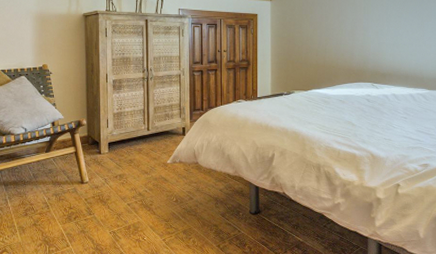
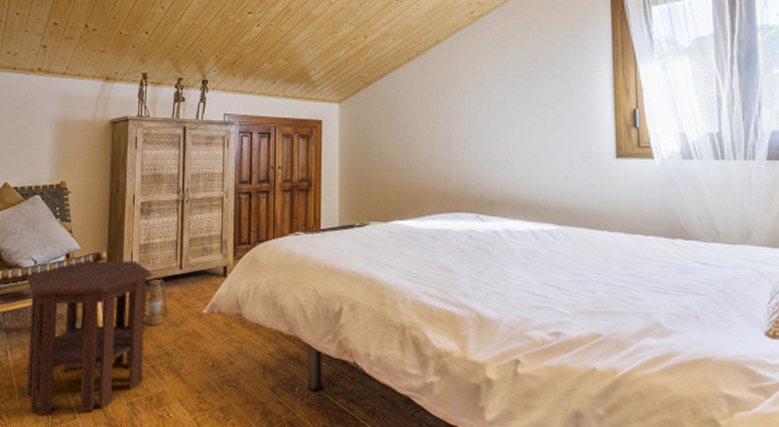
side table: none [18,126,126,246] -> present [26,260,153,415]
lantern: none [119,134,139,175] -> present [143,272,168,326]

